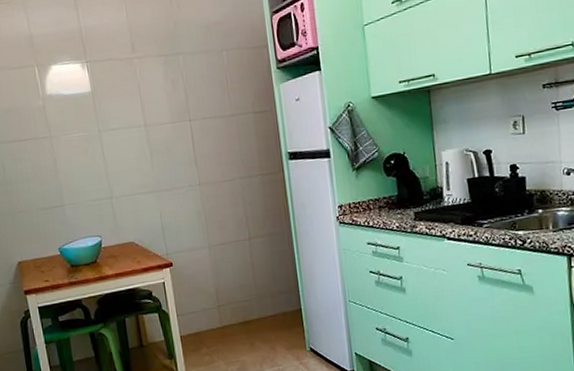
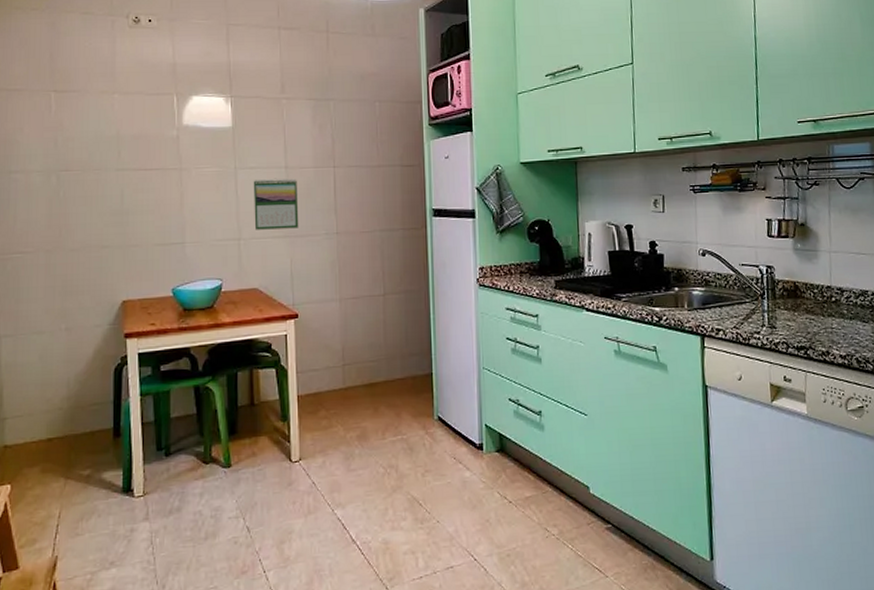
calendar: none [117,135,164,188] -> present [253,178,299,230]

